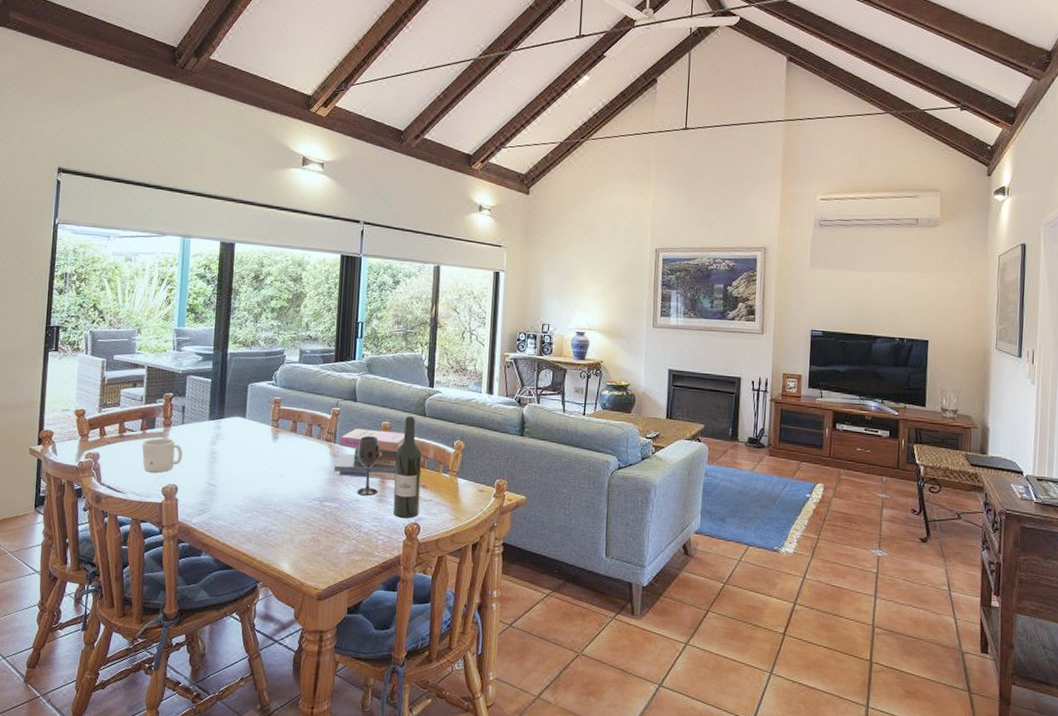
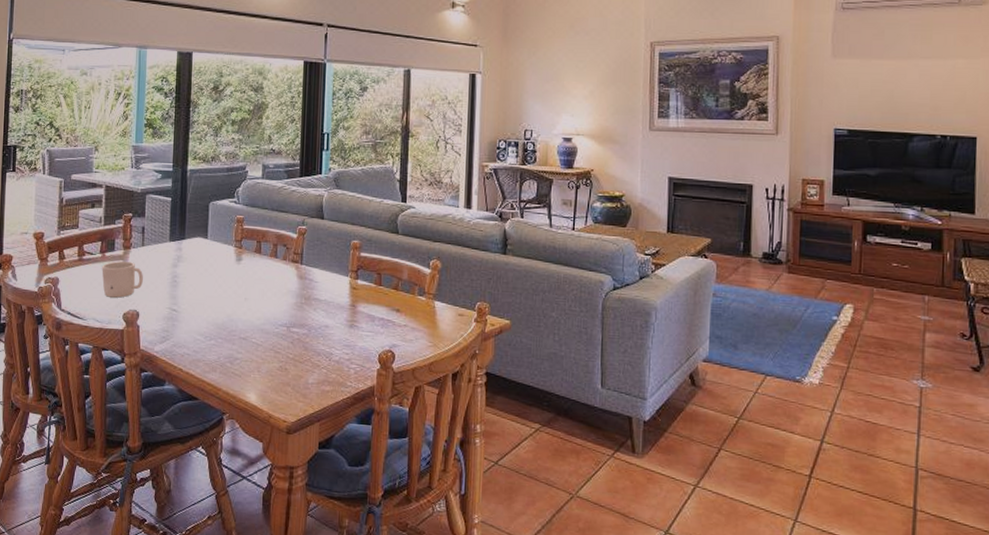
books: present [334,428,405,480] -> none [302,248,376,304]
wine glass: present [357,435,380,496] -> none [325,255,350,322]
wine bottle: present [393,416,422,518] -> none [365,234,396,345]

